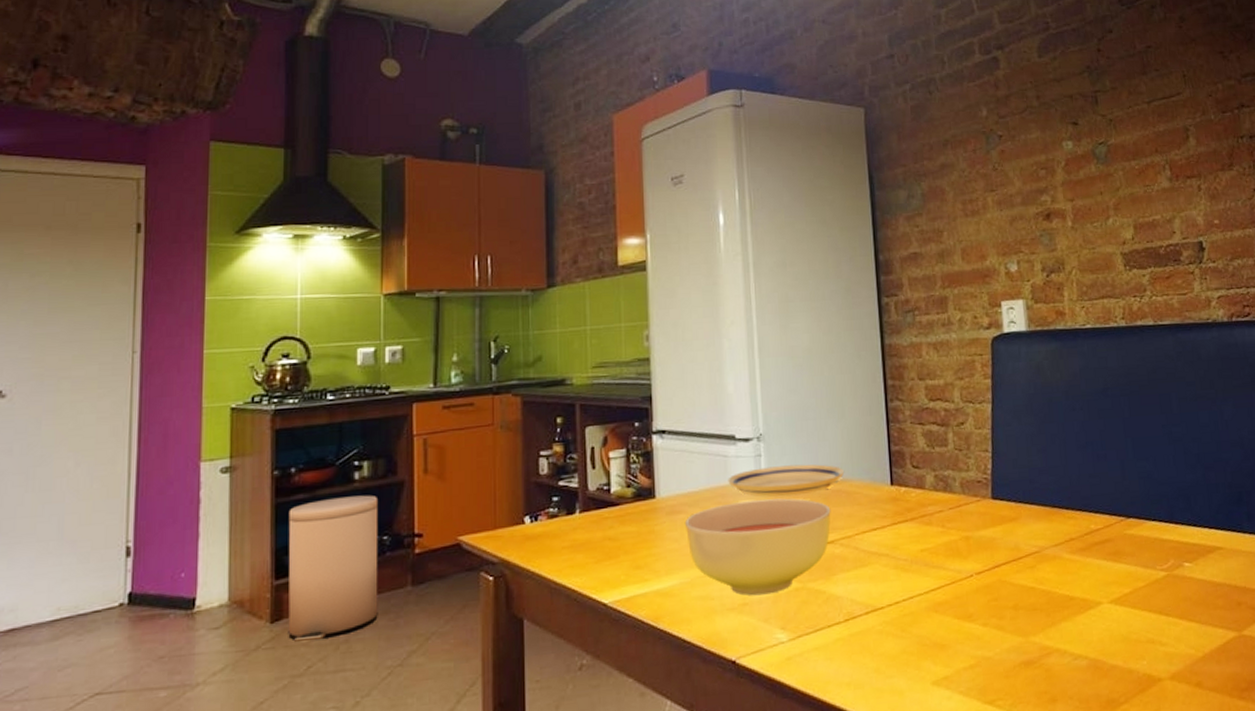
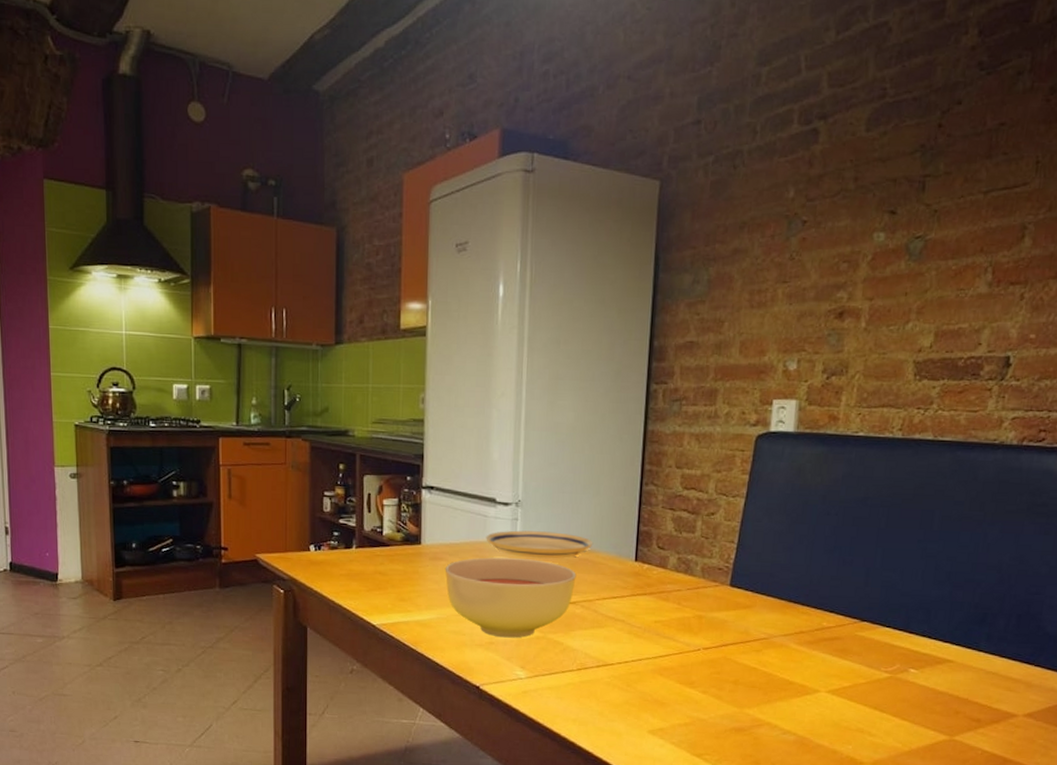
pedal bin: present [288,495,379,643] -> none [123,509,194,619]

